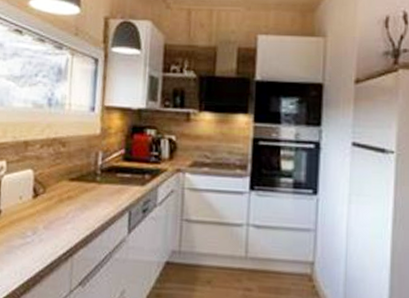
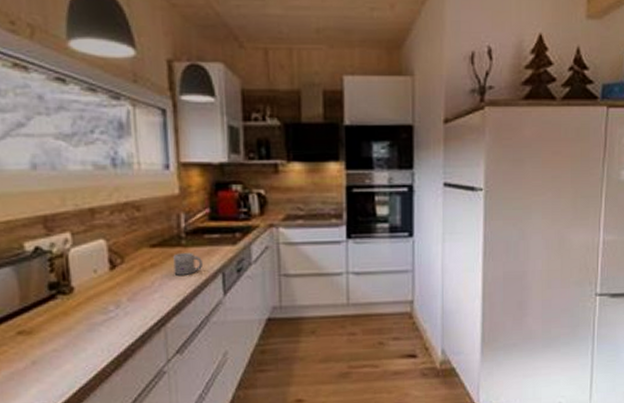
mug: none [86,189,114,210] -> present [173,253,204,275]

